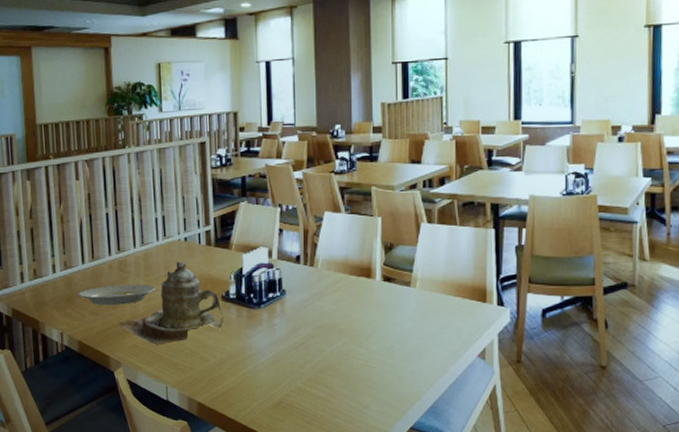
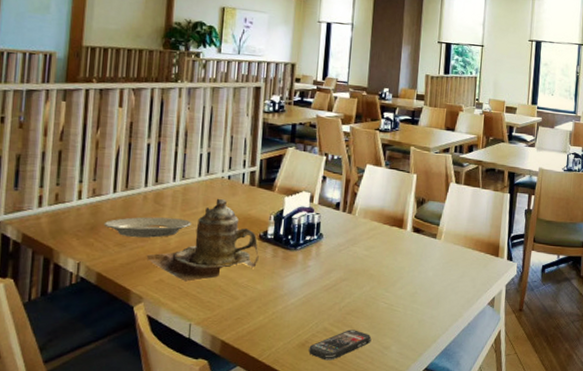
smartphone: none [284,388,348,420] -> present [309,330,372,361]

